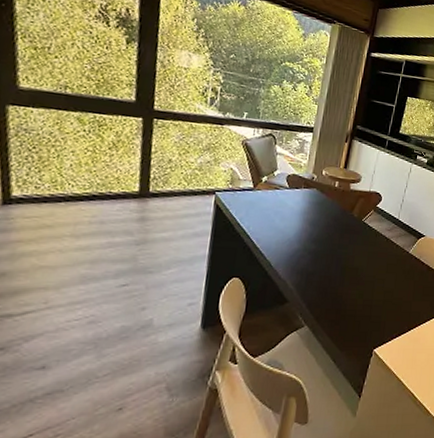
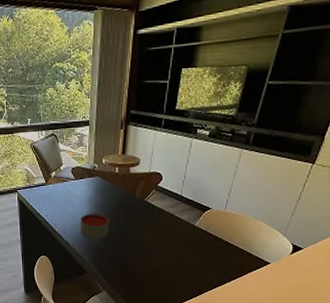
candle: none [286,229,322,261] -> present [80,213,109,239]

